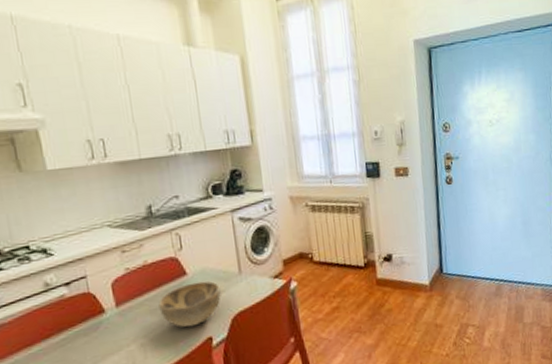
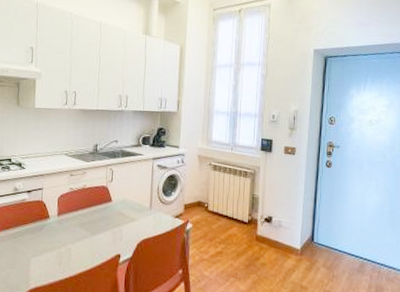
decorative bowl: present [158,281,221,327] -> none [87,208,134,243]

